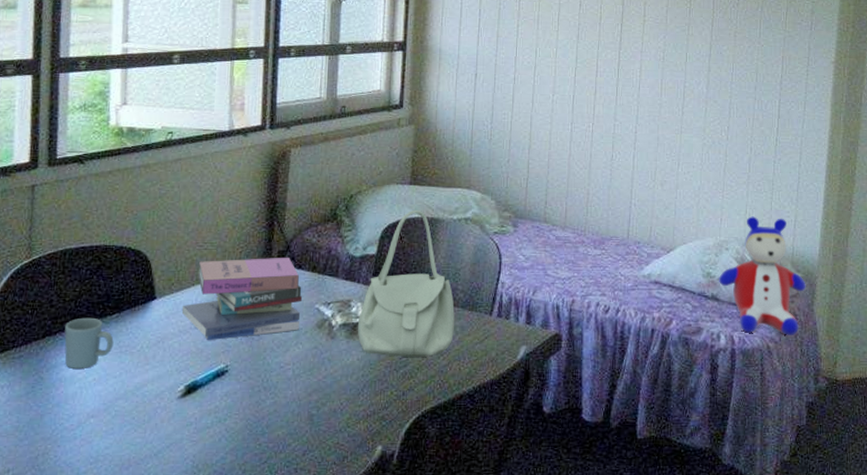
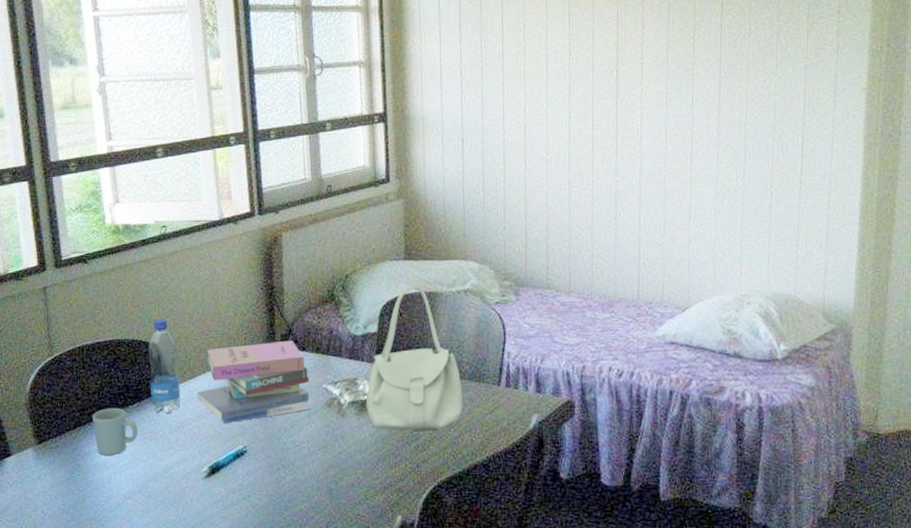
bottle: none [132,226,168,327] -> present [147,318,181,414]
stuffed animal: present [719,216,806,336] -> none [741,266,841,391]

